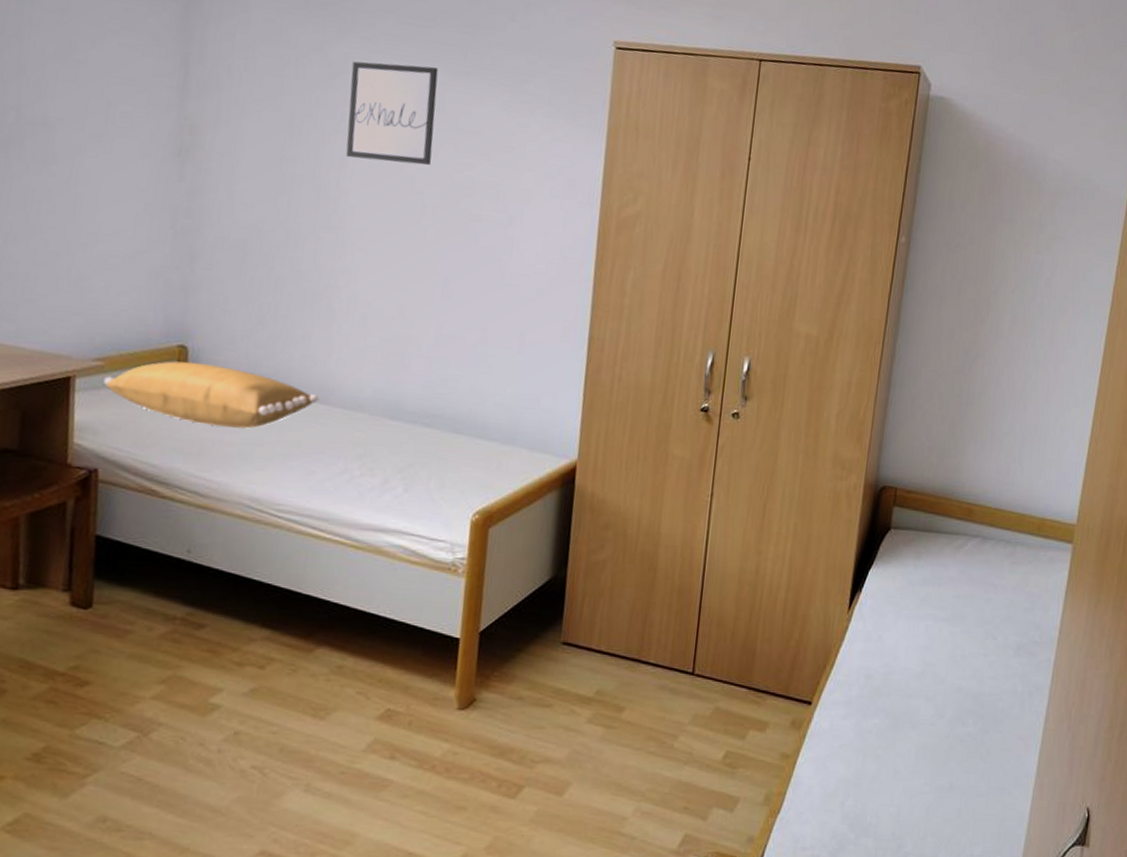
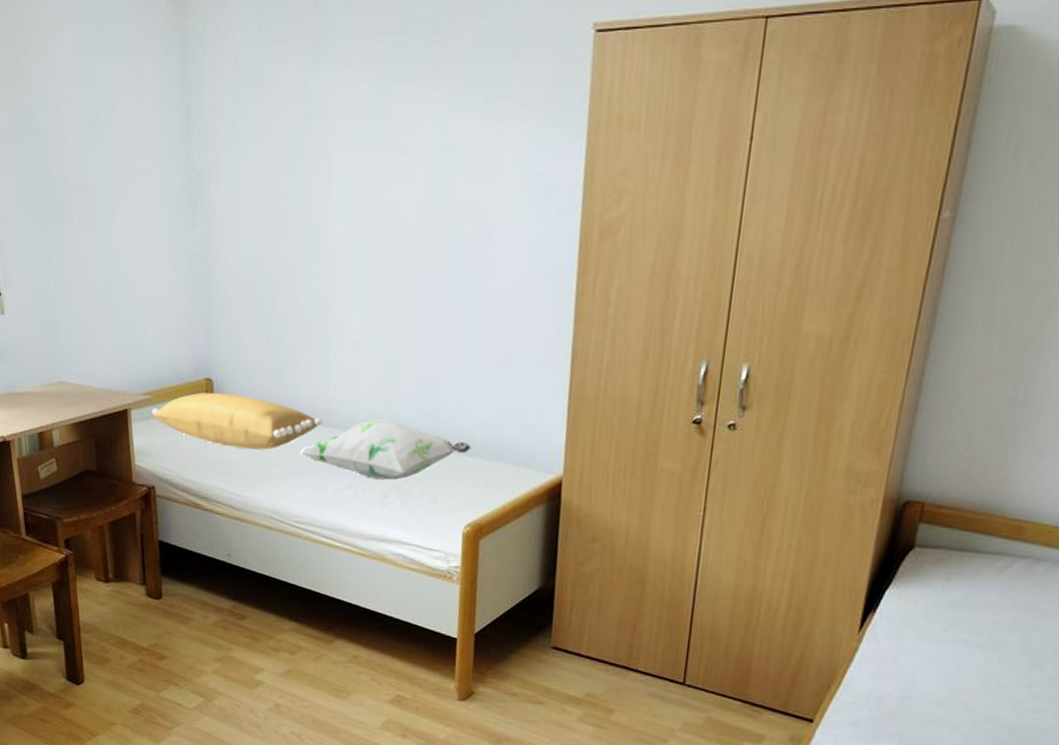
decorative pillow: none [289,397,485,464] -> present [300,419,472,480]
wall art: present [345,61,439,166] -> none [330,84,412,189]

